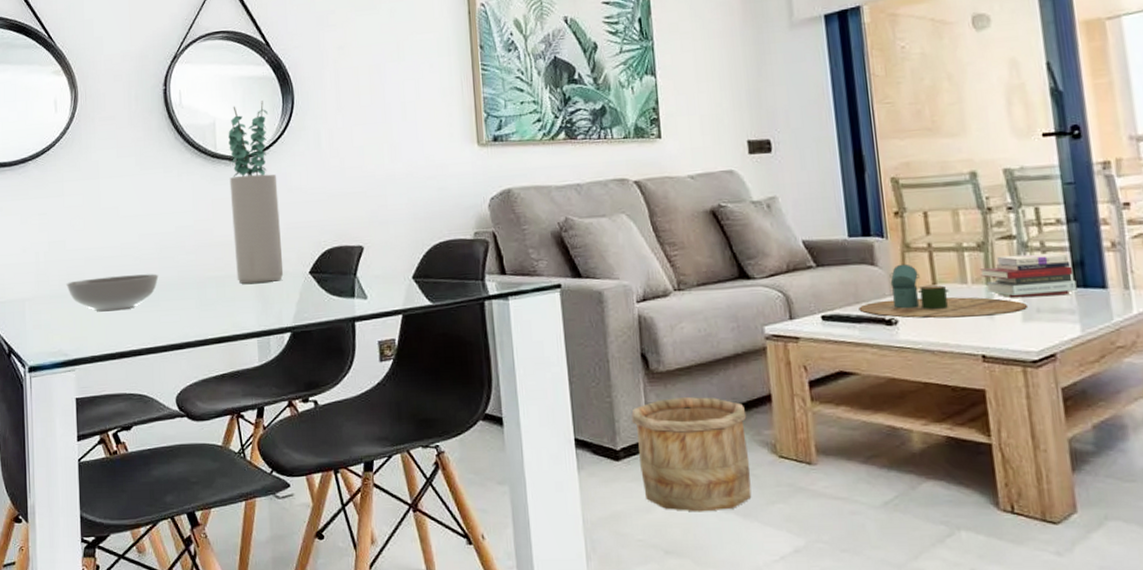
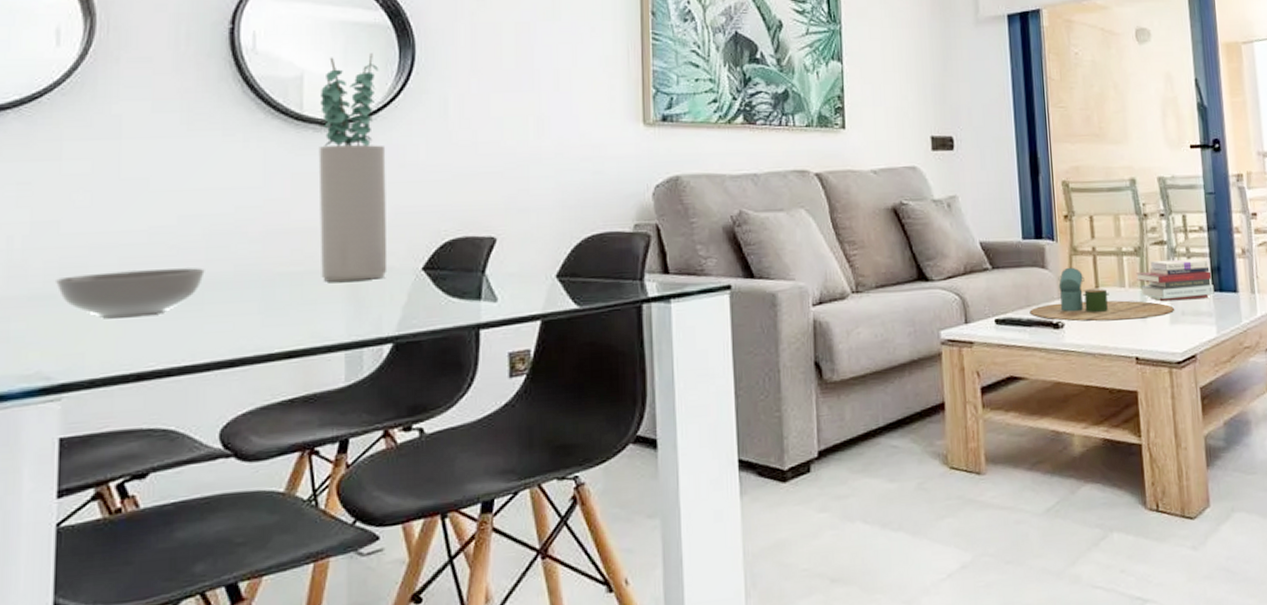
wooden bucket: present [631,396,752,512] -> none [802,407,922,534]

